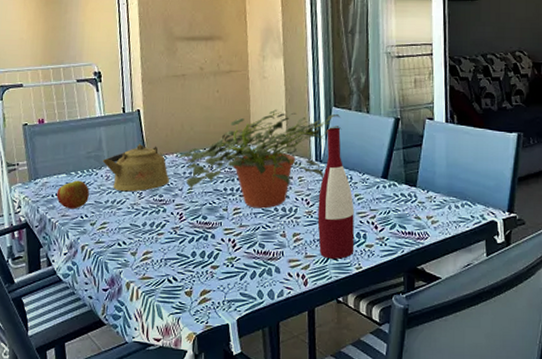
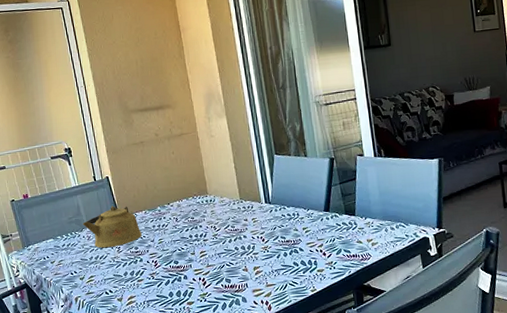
apple: present [56,180,89,209] -> none [48,243,75,268]
potted plant: present [178,109,342,209] -> none [147,160,285,250]
wine bottle: present [317,127,355,259] -> none [271,172,308,285]

